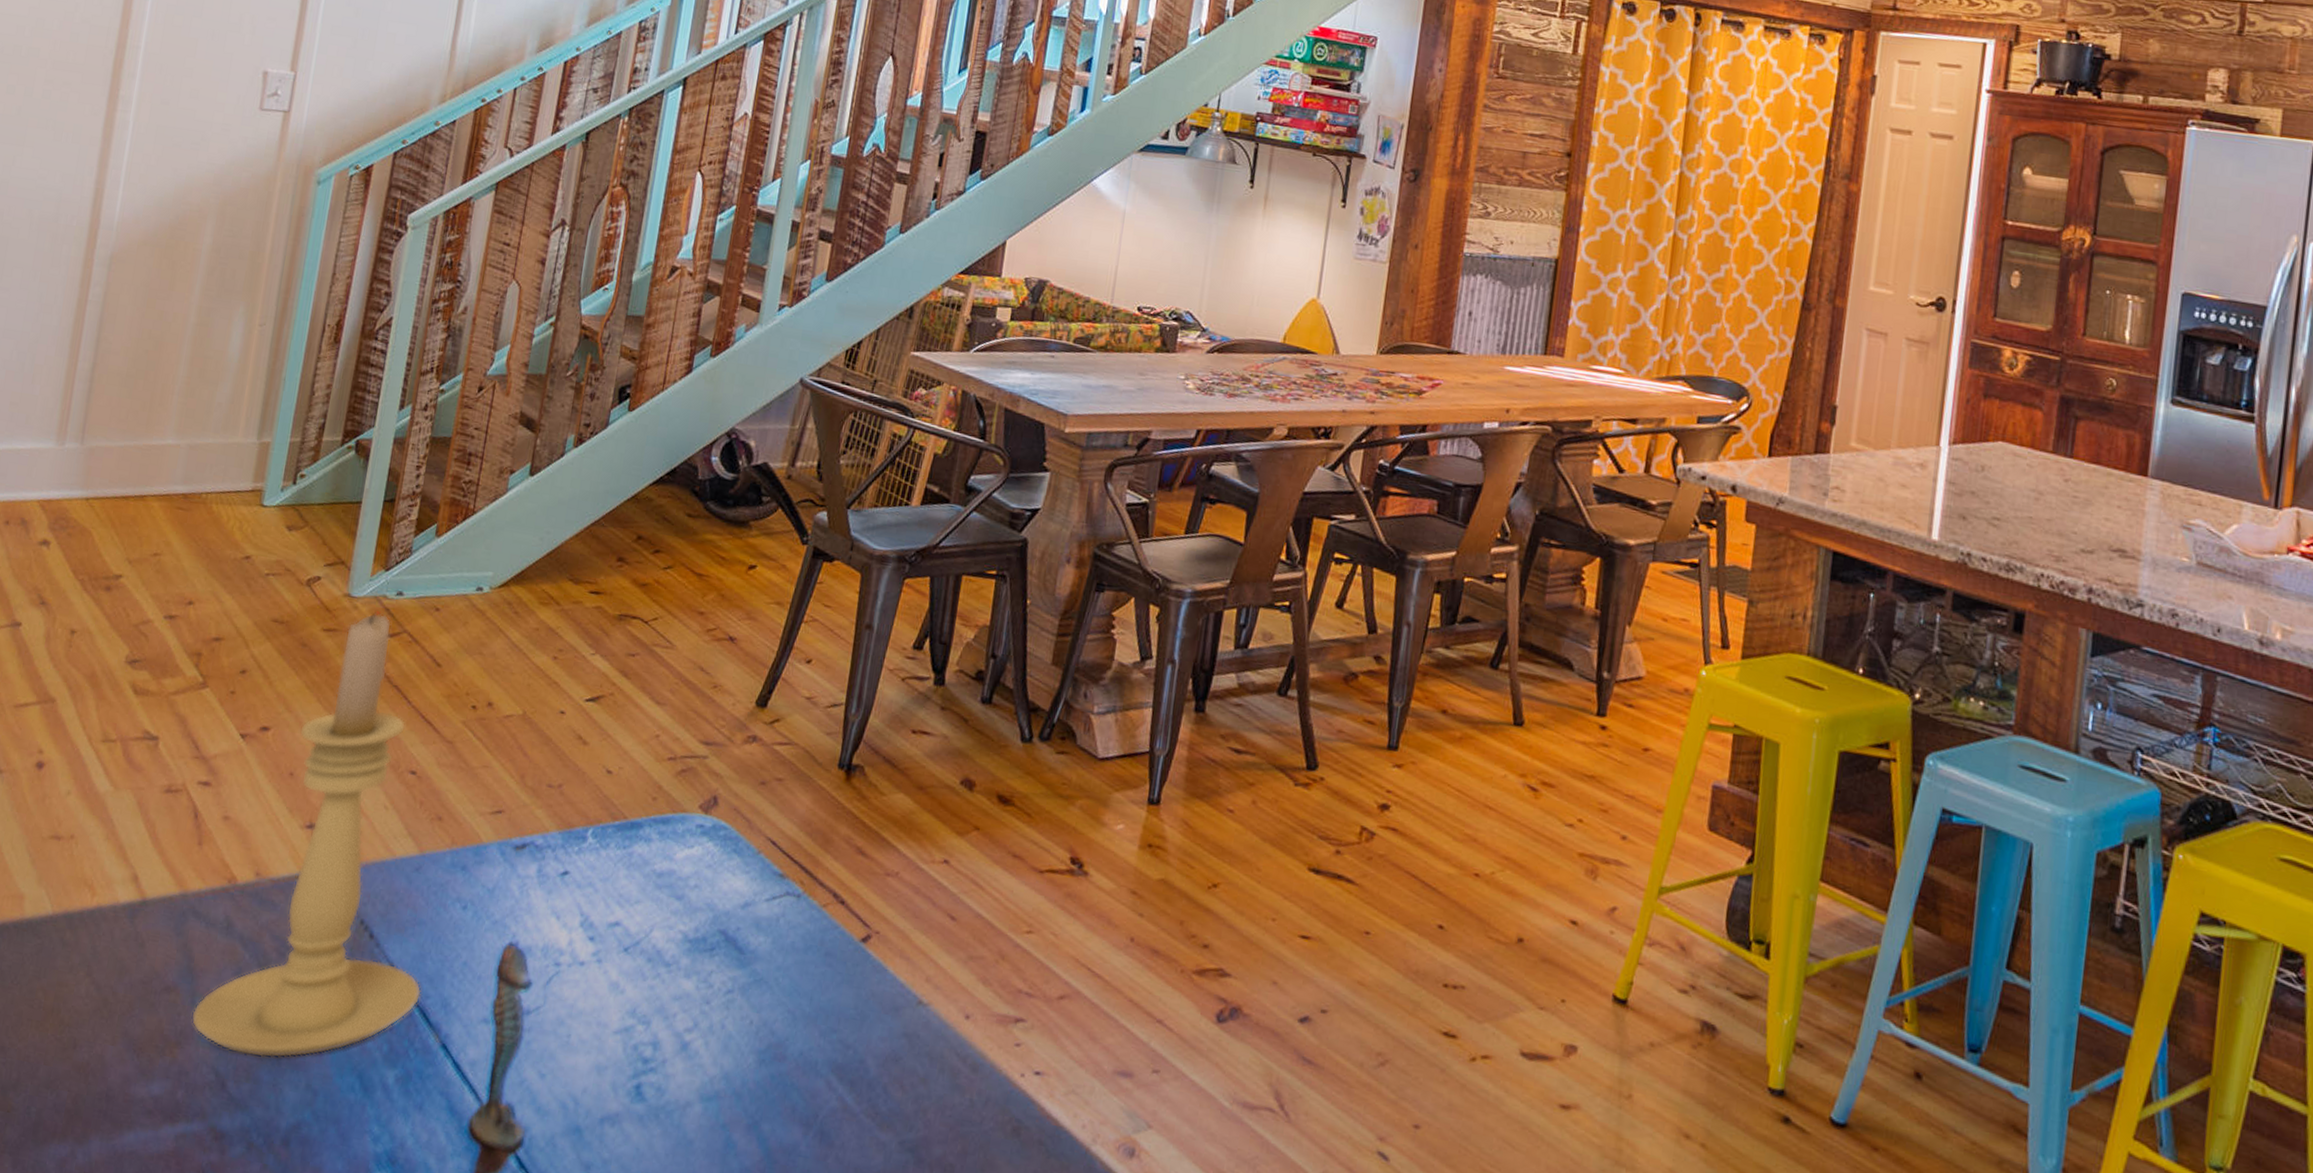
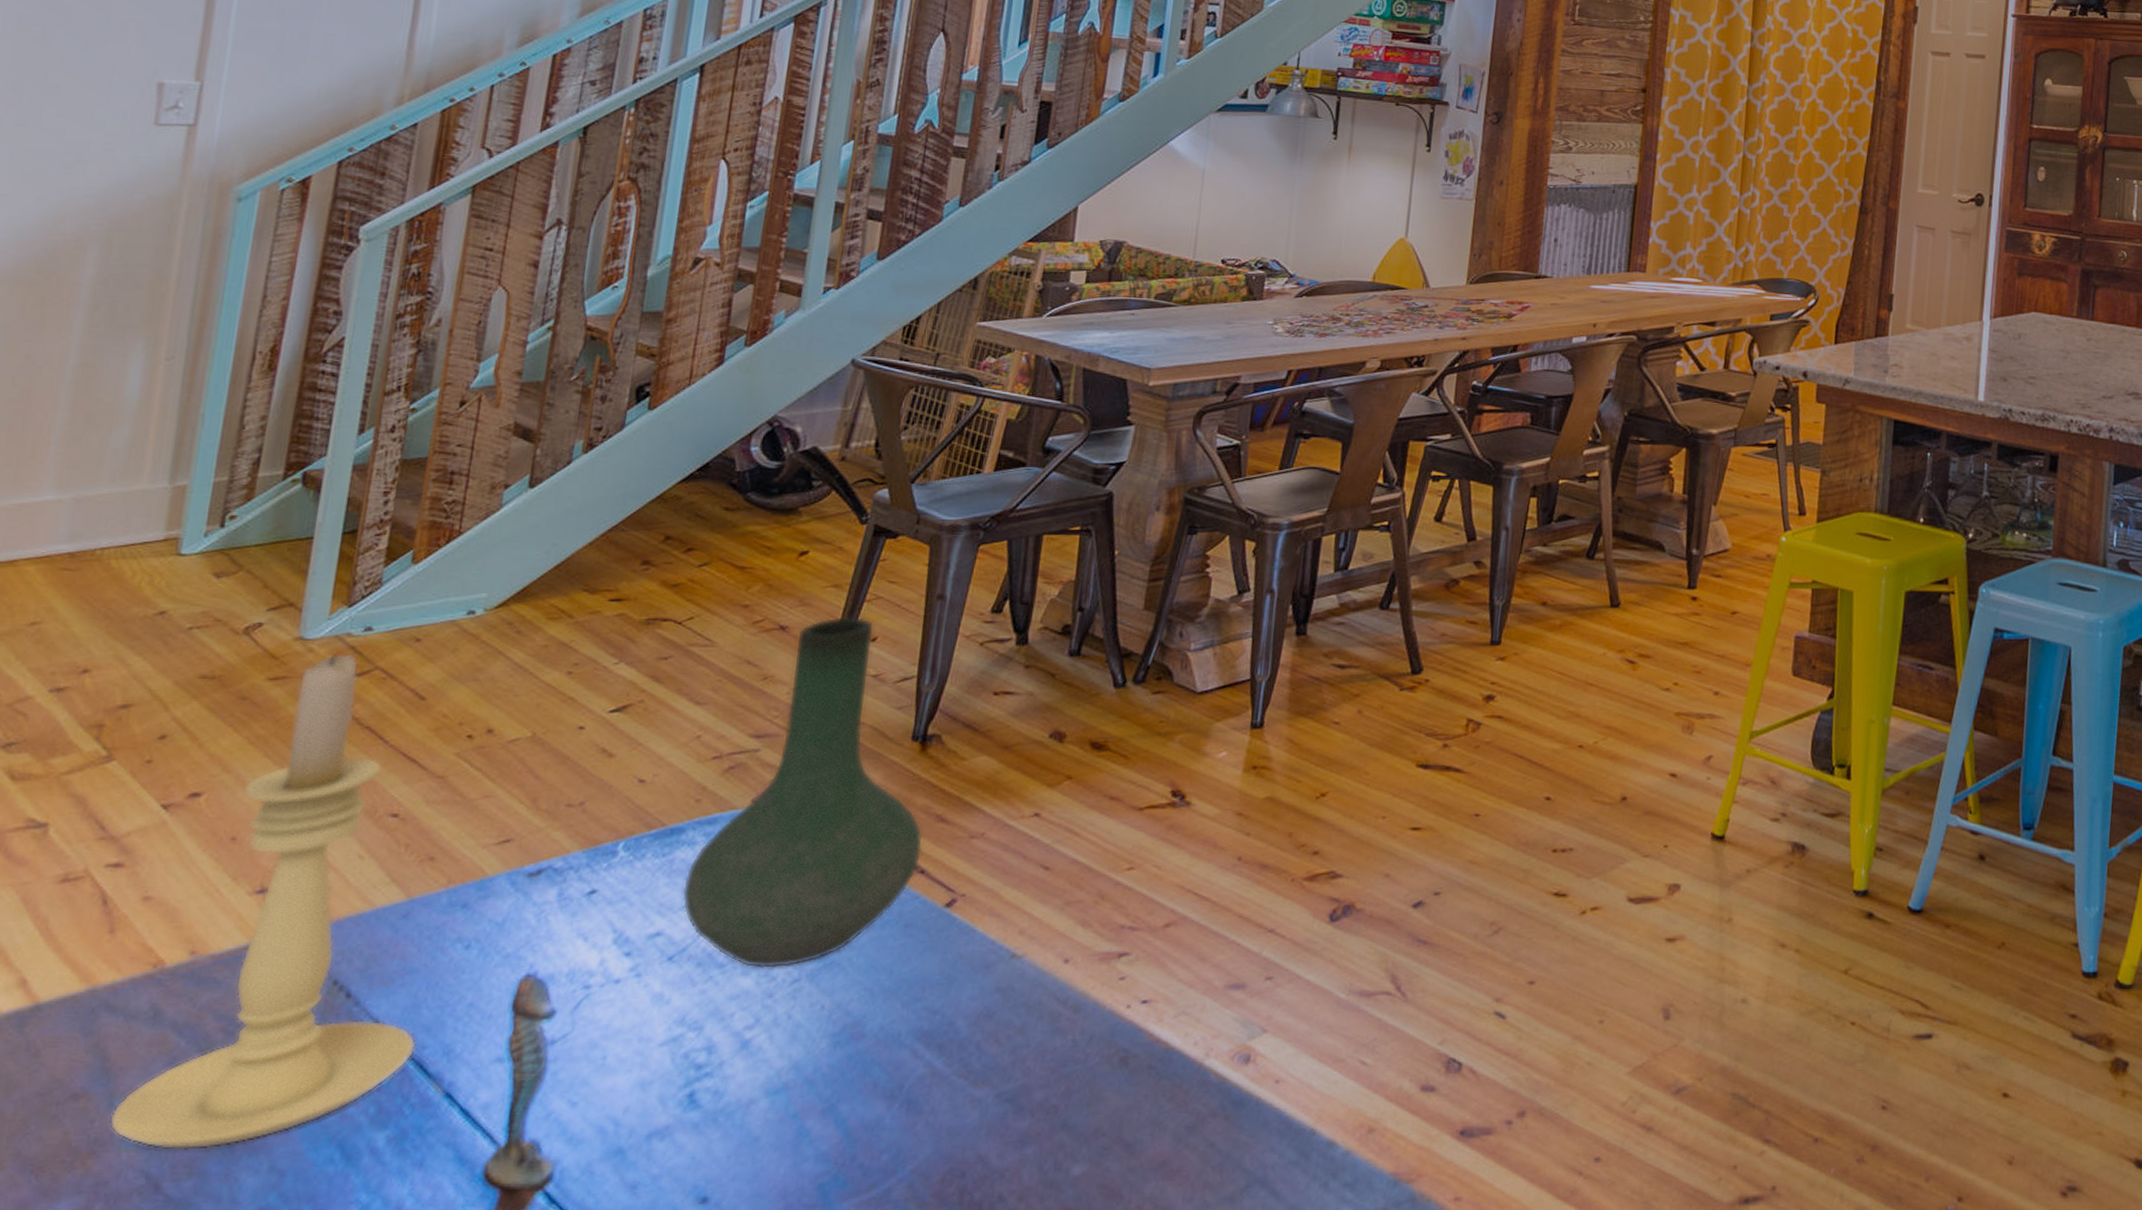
vase: none [637,634,845,977] -> present [681,616,924,968]

